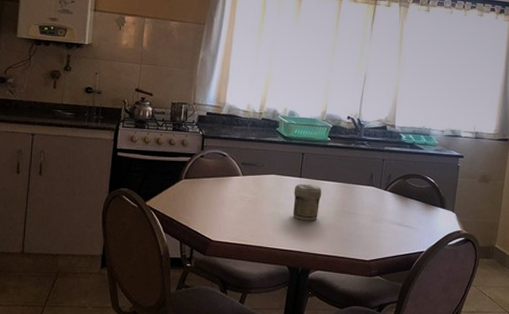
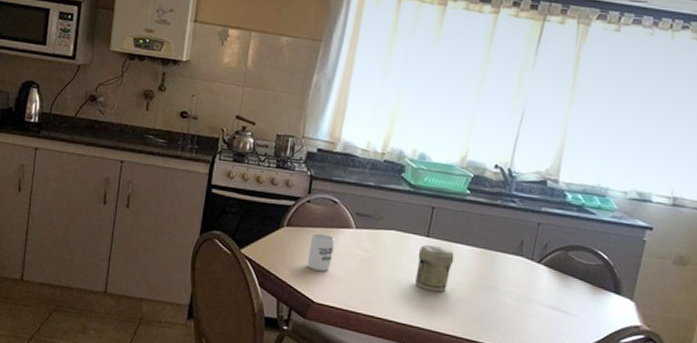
cup: none [204,182,226,215] -> present [307,233,335,272]

